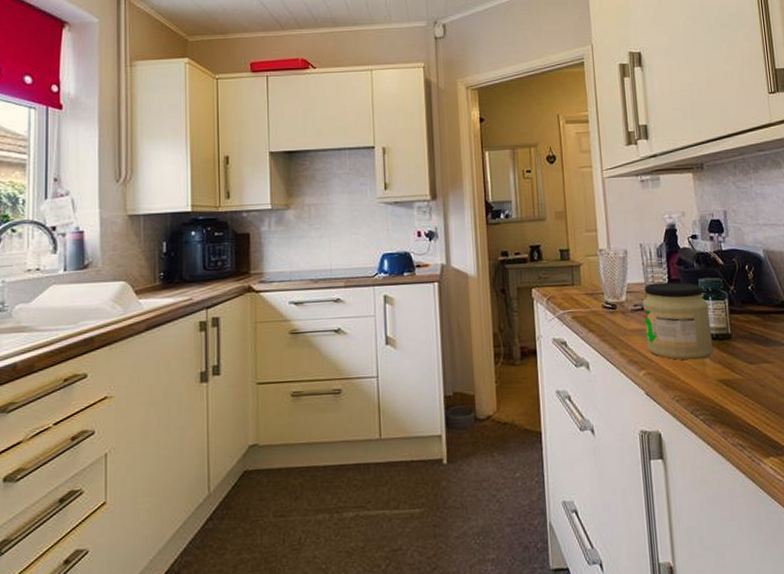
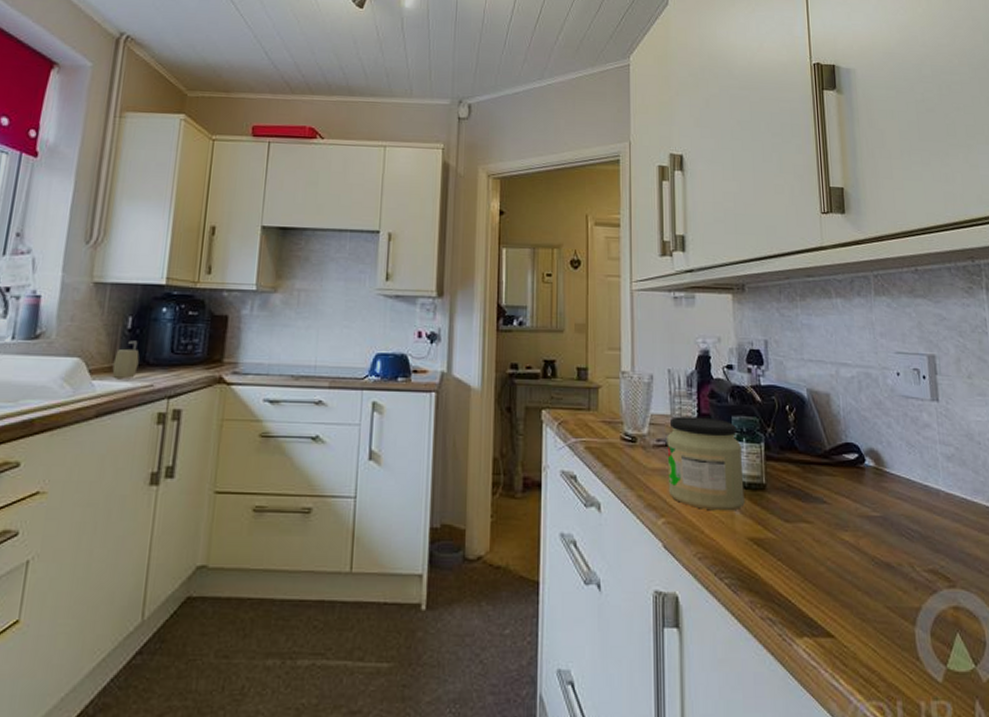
soap dispenser: none [155,262,177,296] -> present [112,340,140,378]

